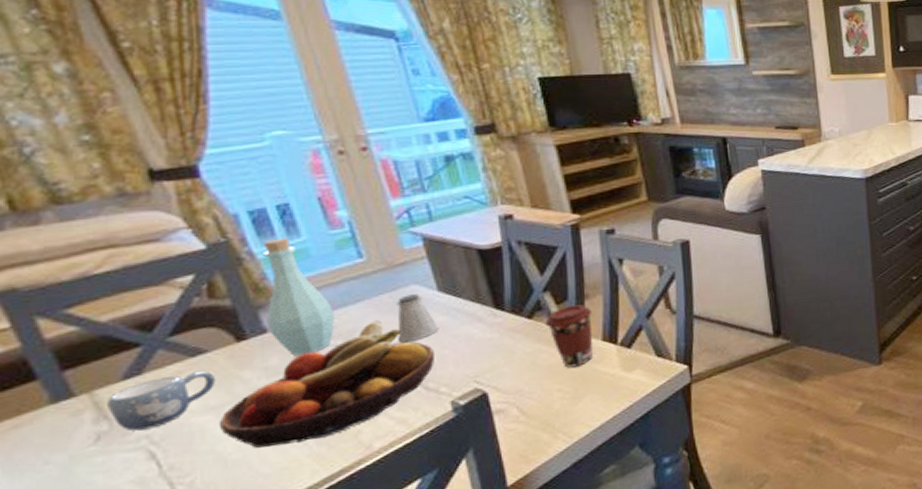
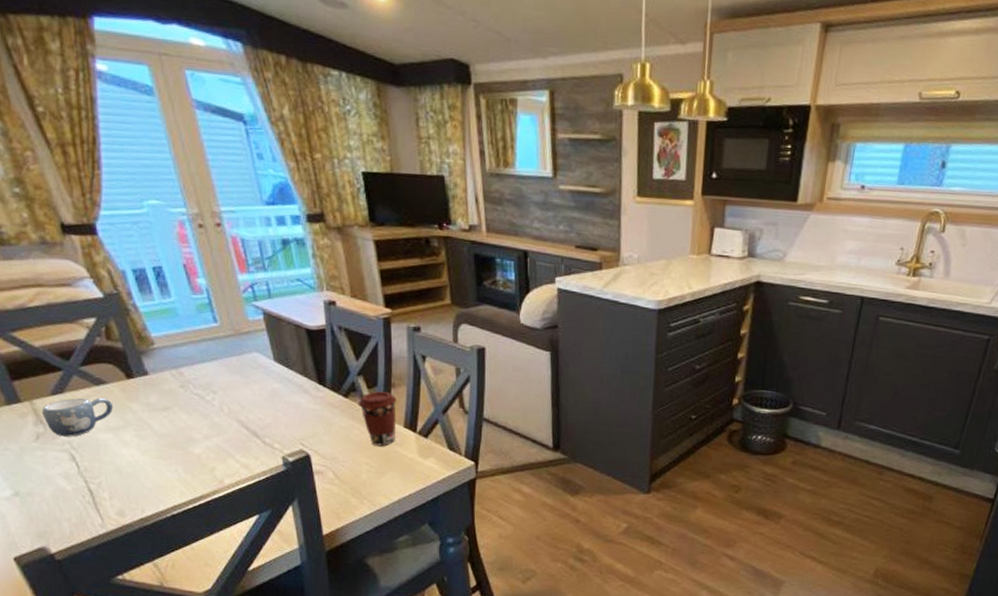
fruit bowl: present [220,319,434,449] -> none [117,378,270,468]
bottle: present [262,238,335,356] -> none [143,296,196,398]
saltshaker: present [396,294,439,342] -> none [242,360,275,400]

